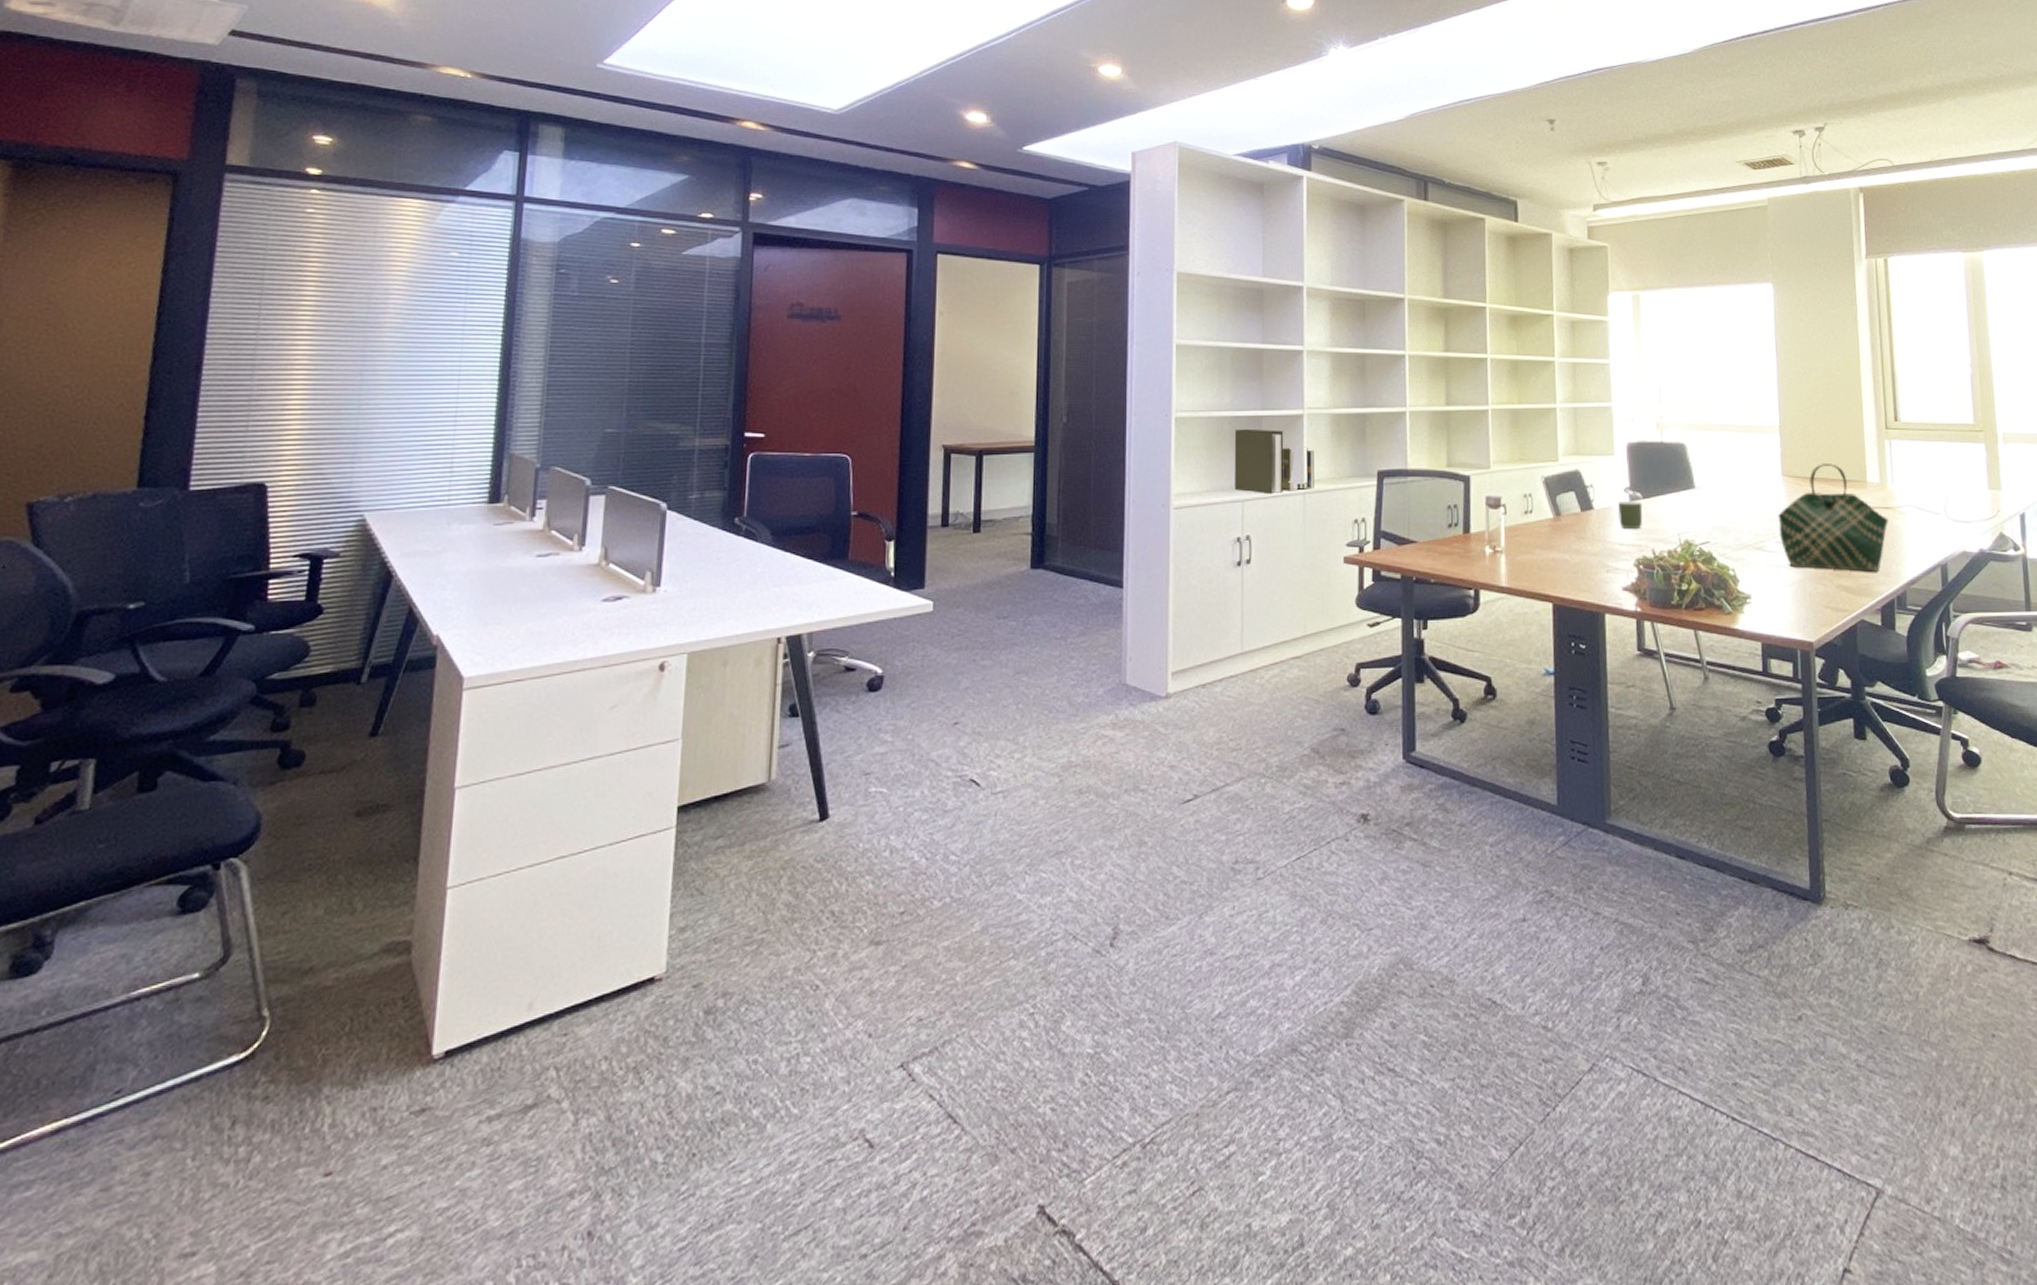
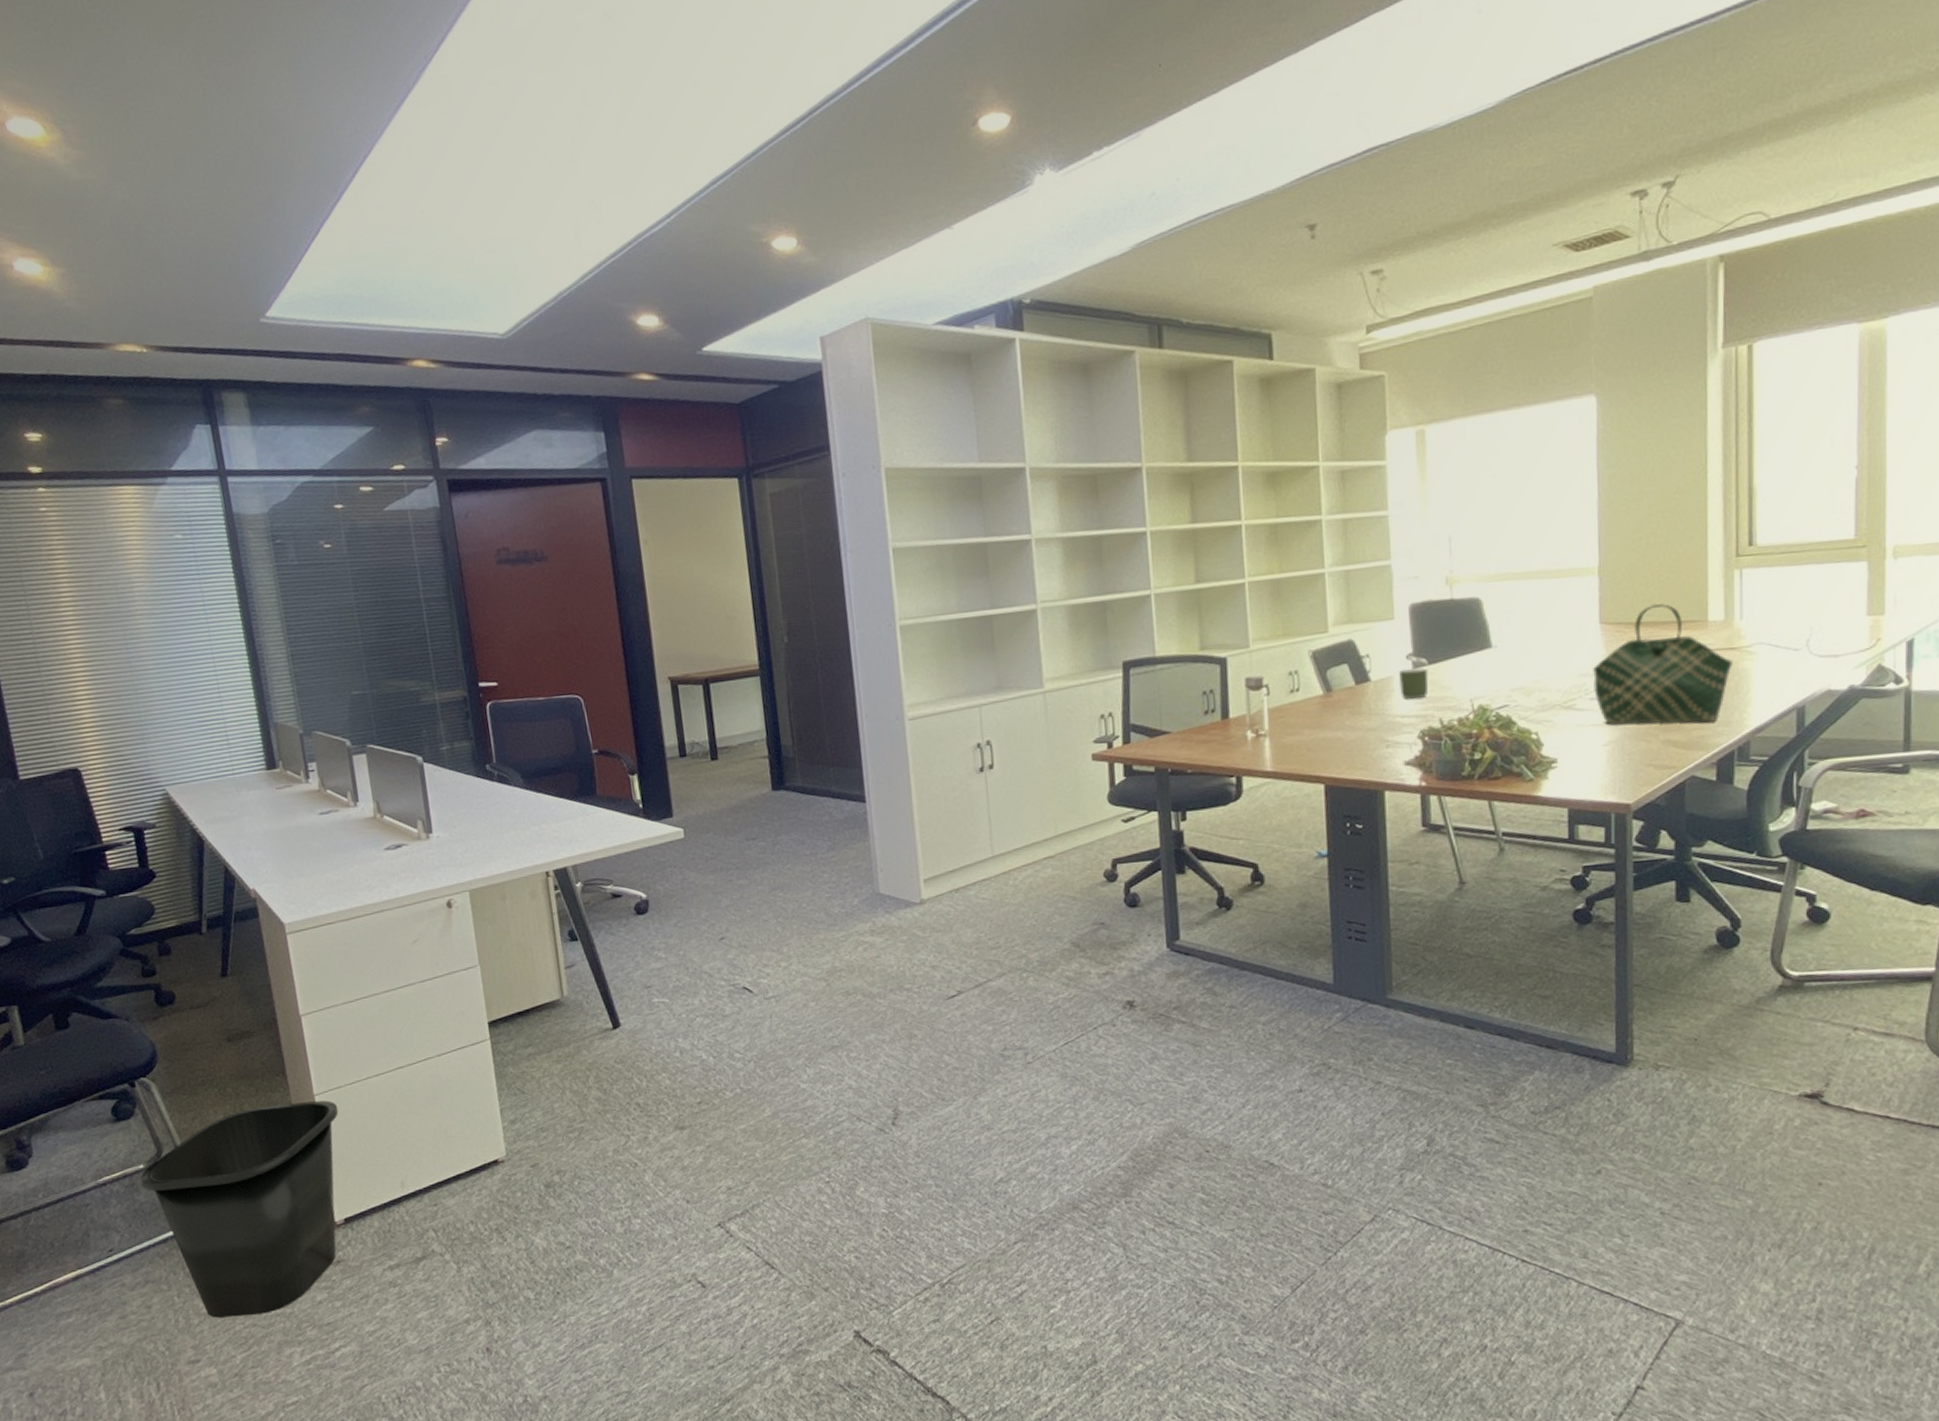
waste bin: none [188,895,473,1190] -> present [140,1100,339,1318]
binder: present [1234,428,1284,495] -> none [964,628,1022,697]
books: present [1281,445,1314,491] -> none [1016,643,1055,692]

